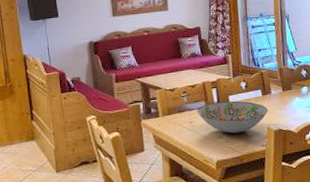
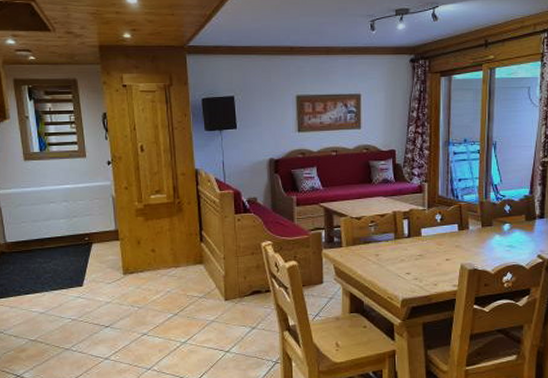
decorative bowl: present [197,100,268,134] -> none [385,234,464,270]

